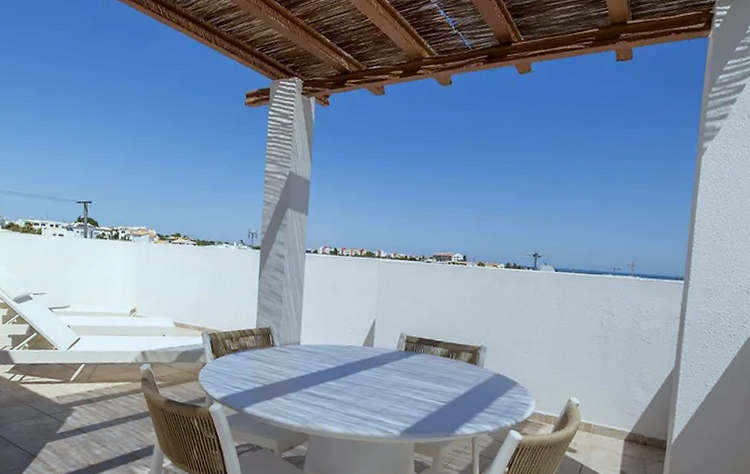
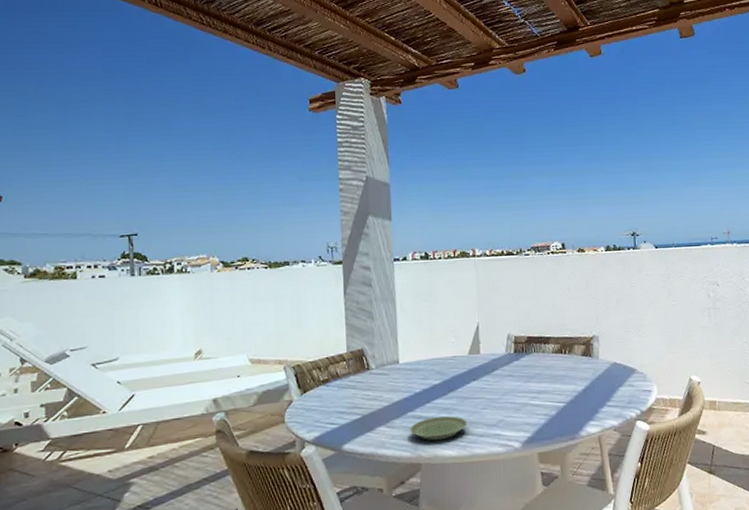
plate: none [303,396,355,417] -> present [410,416,468,440]

